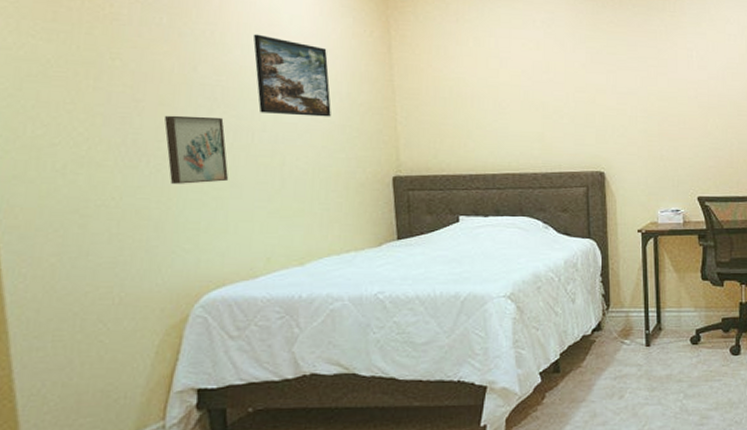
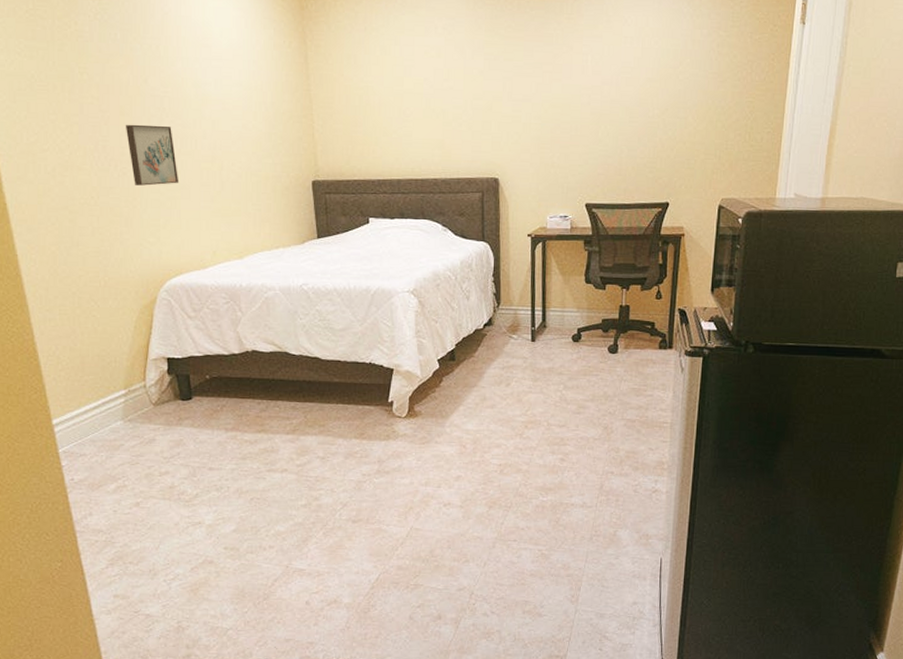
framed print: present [253,34,331,117] -> none [190,47,259,125]

